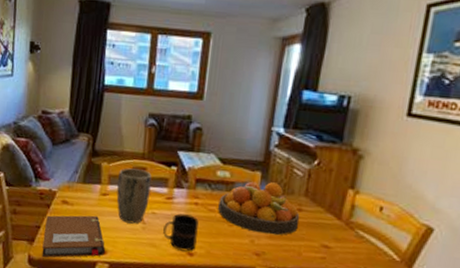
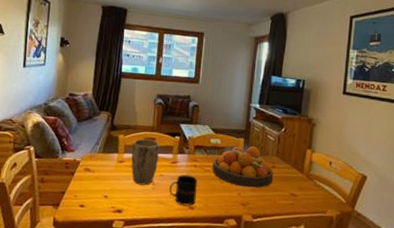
notebook: present [41,215,105,258] -> none [65,180,121,220]

